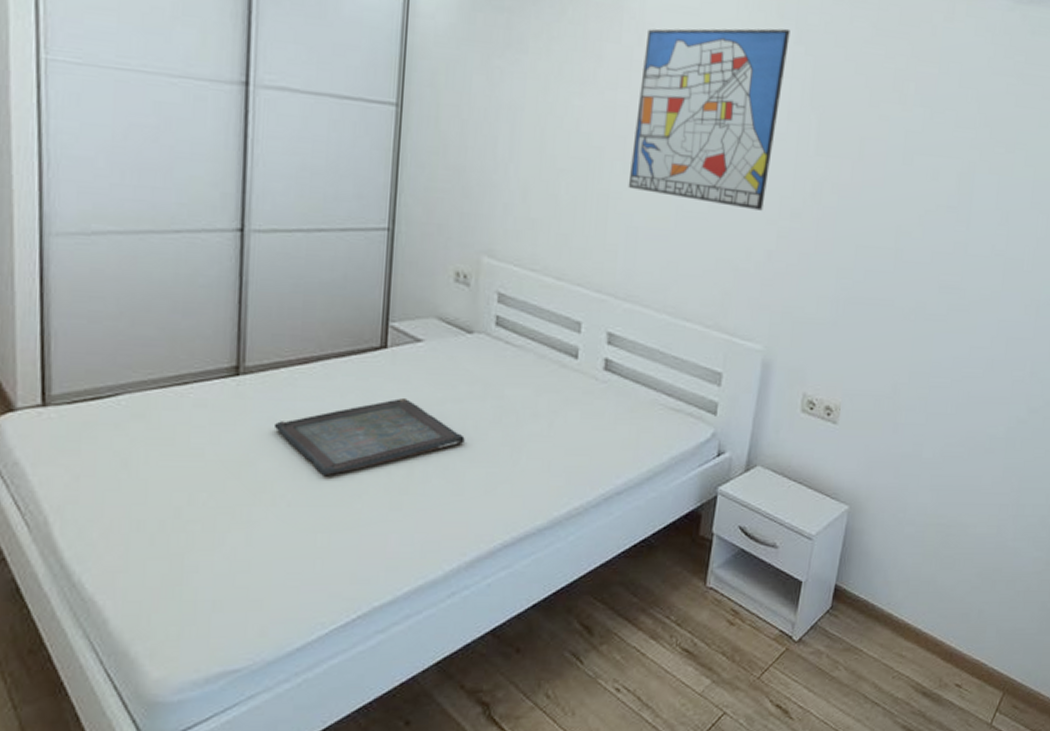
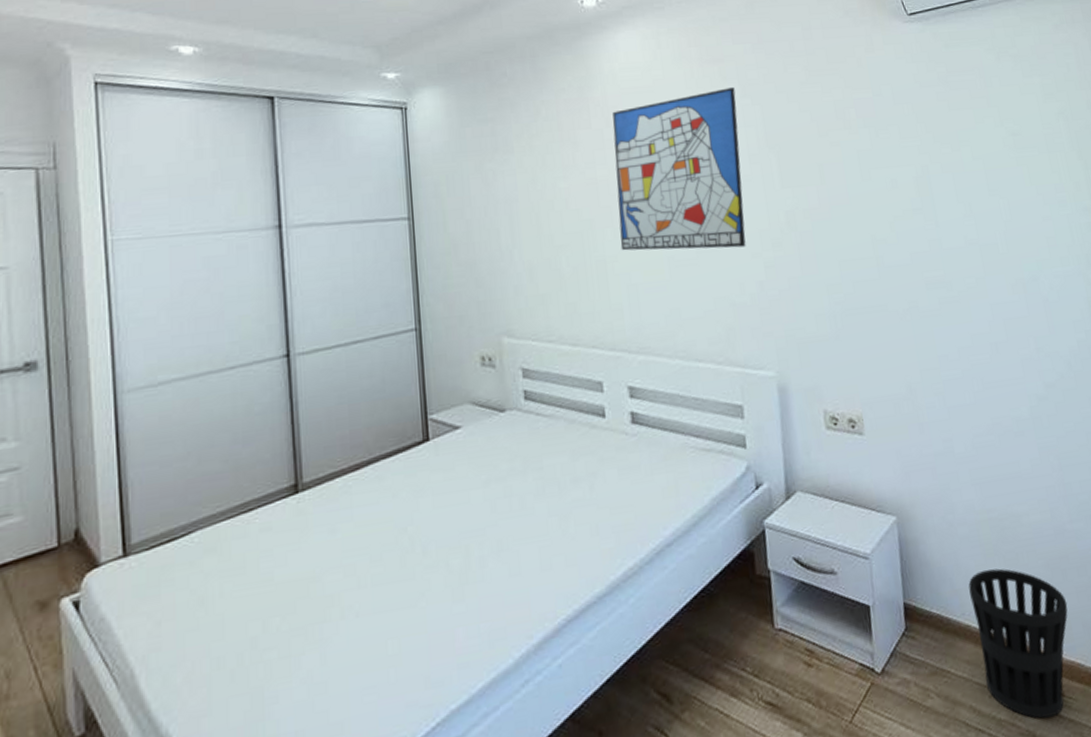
serving tray: present [273,397,465,475] -> none [334,485,514,578]
wastebasket: none [893,568,989,703] -> present [968,568,1068,719]

